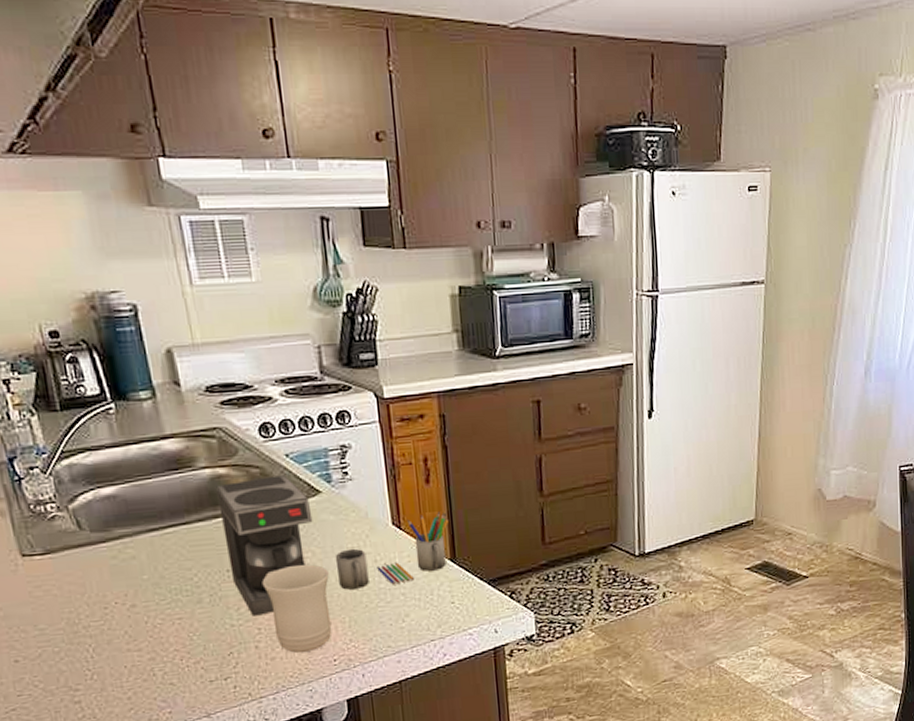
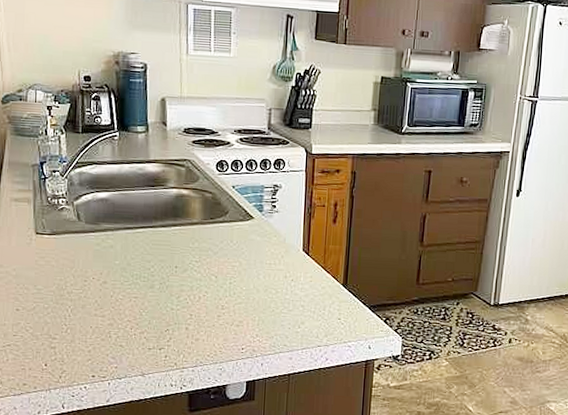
coffee maker: present [216,475,448,616] -> none [178,201,346,305]
mug: present [261,564,332,653] -> none [199,270,249,339]

